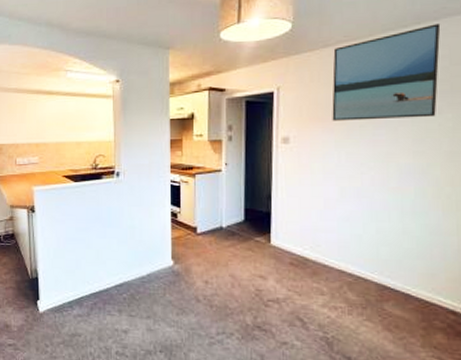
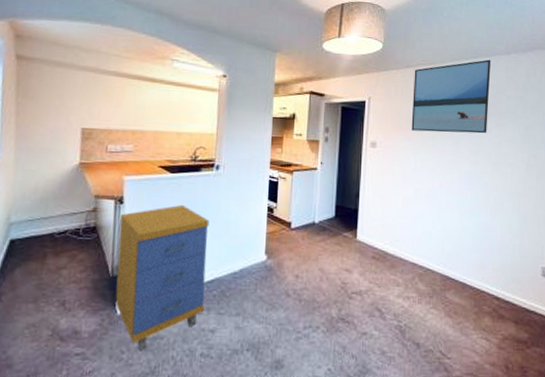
storage cabinet: none [33,211,116,345] -> present [115,204,210,350]

